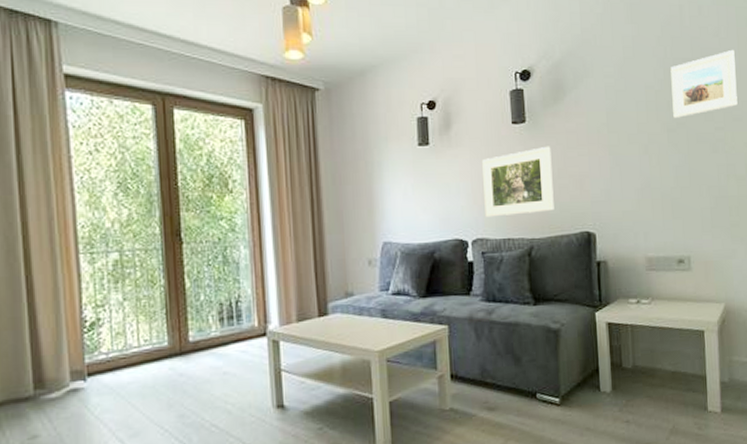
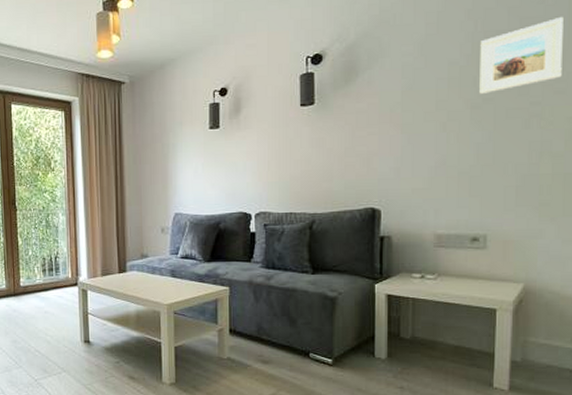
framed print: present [482,146,554,218] -> none [269,126,339,193]

